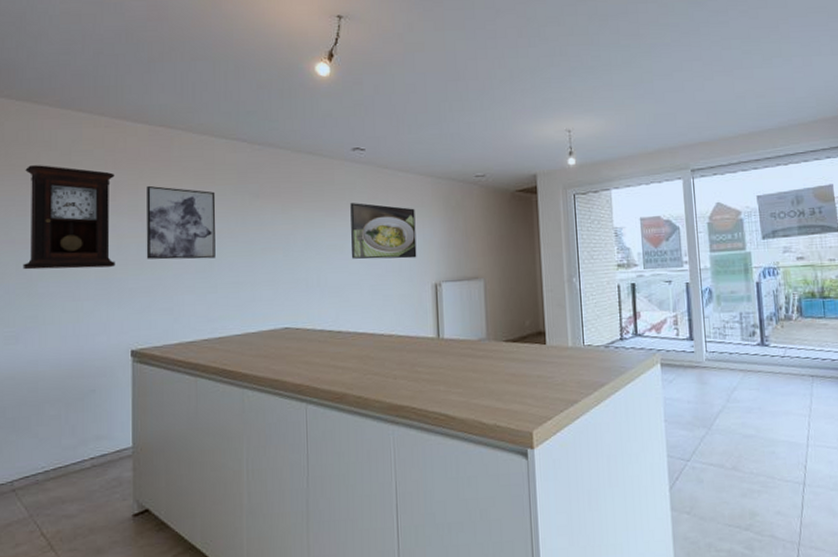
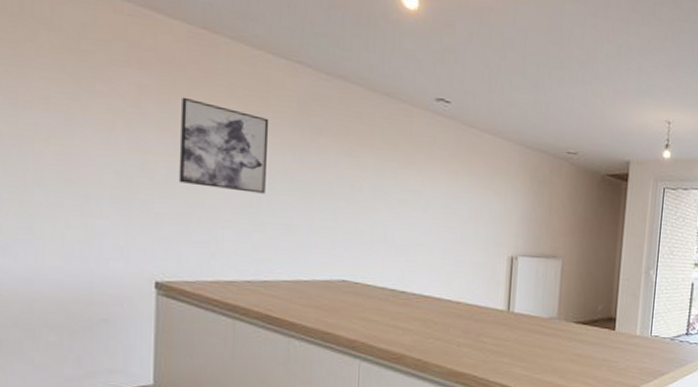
pendulum clock: present [23,165,116,270] -> none [12,44,140,185]
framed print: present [350,203,417,259] -> none [423,158,499,228]

